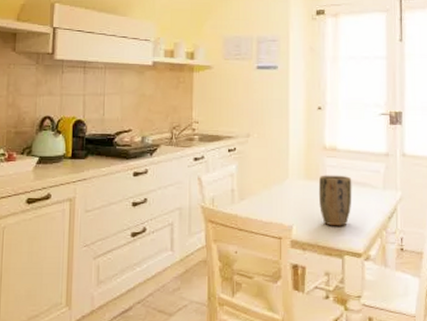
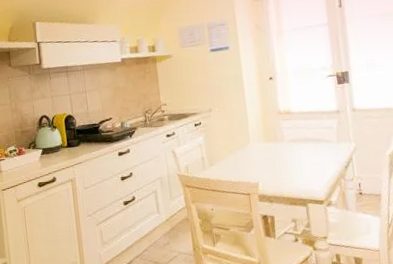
plant pot: present [318,175,352,226] -> none [277,134,310,180]

